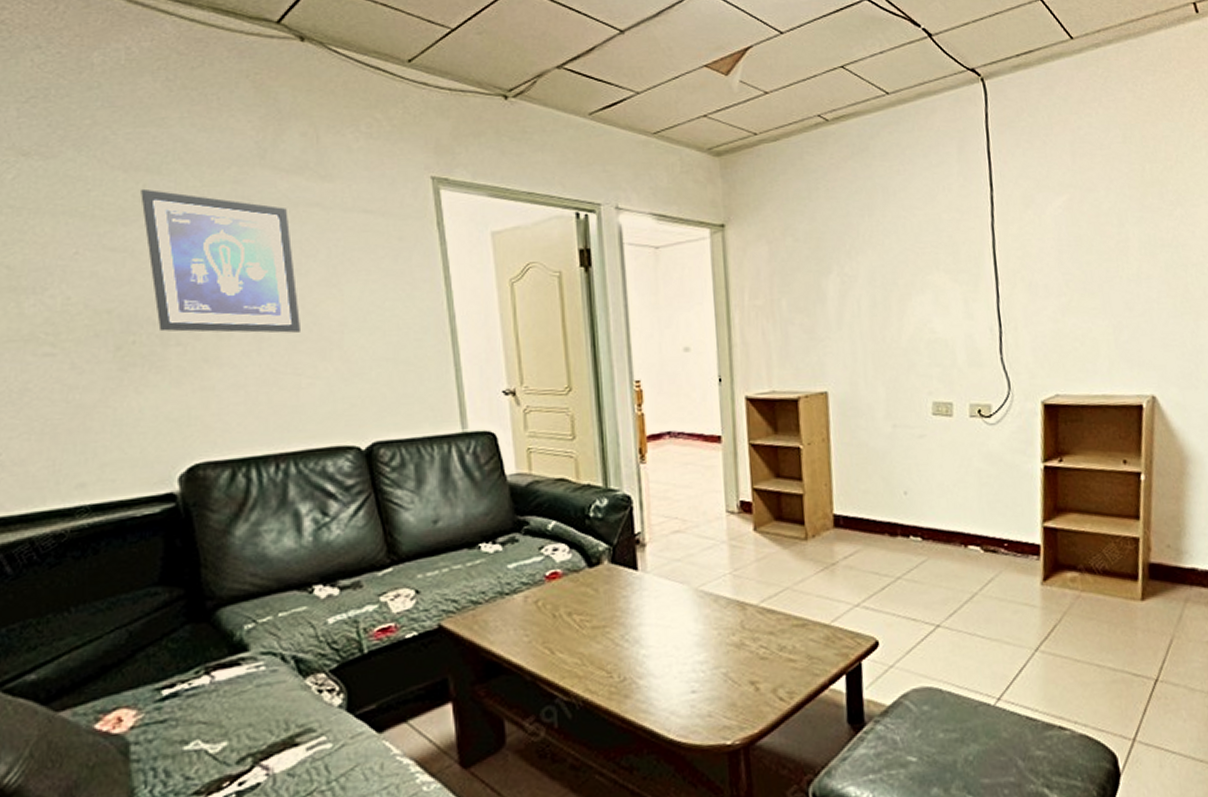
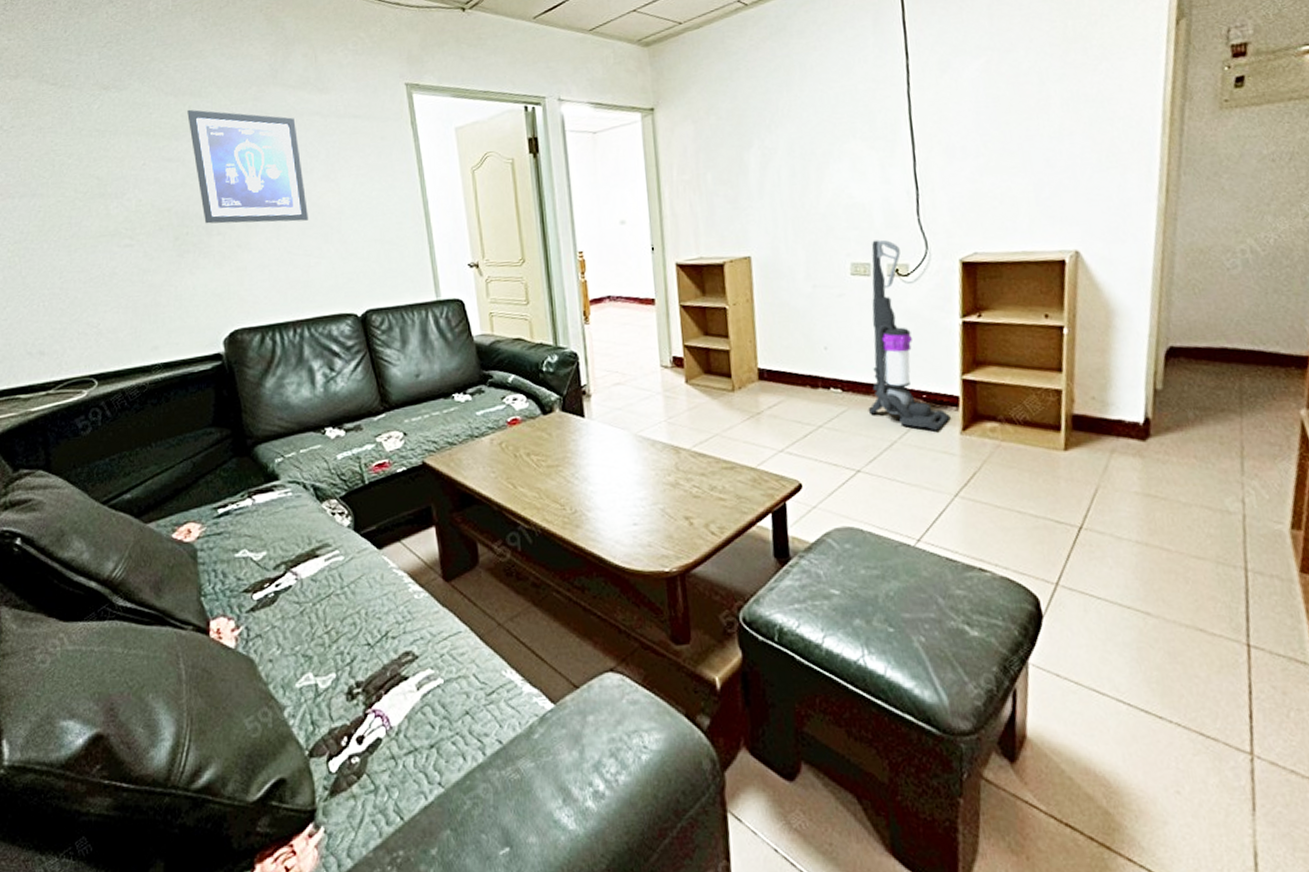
vacuum cleaner: none [948,378,1031,582] -> present [868,240,950,431]

